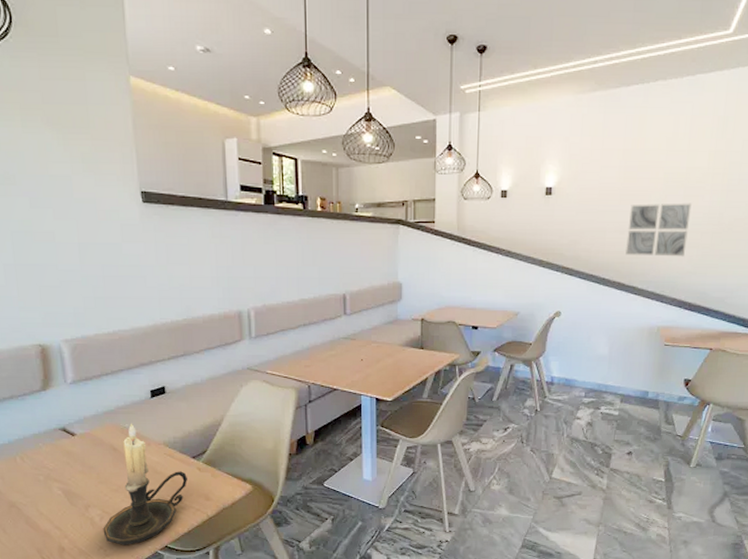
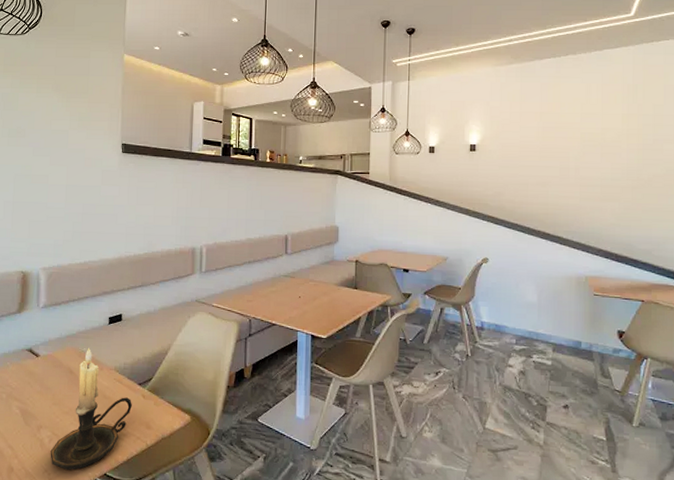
wall art: present [626,203,692,257] -> none [548,160,610,210]

